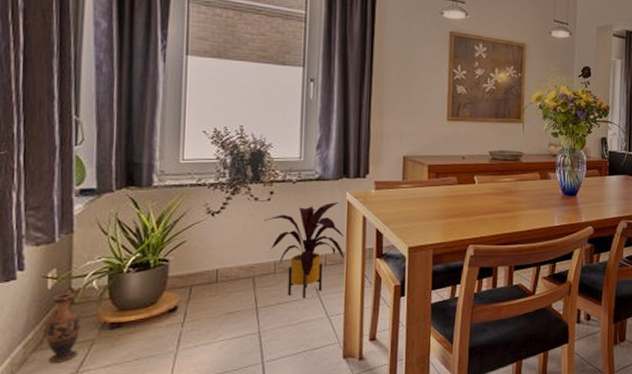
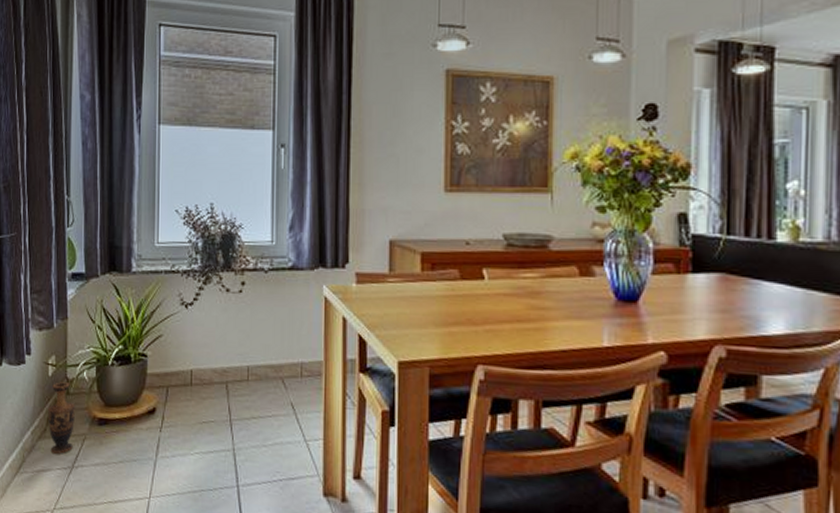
house plant: present [264,202,345,299] -> none [236,298,322,415]

